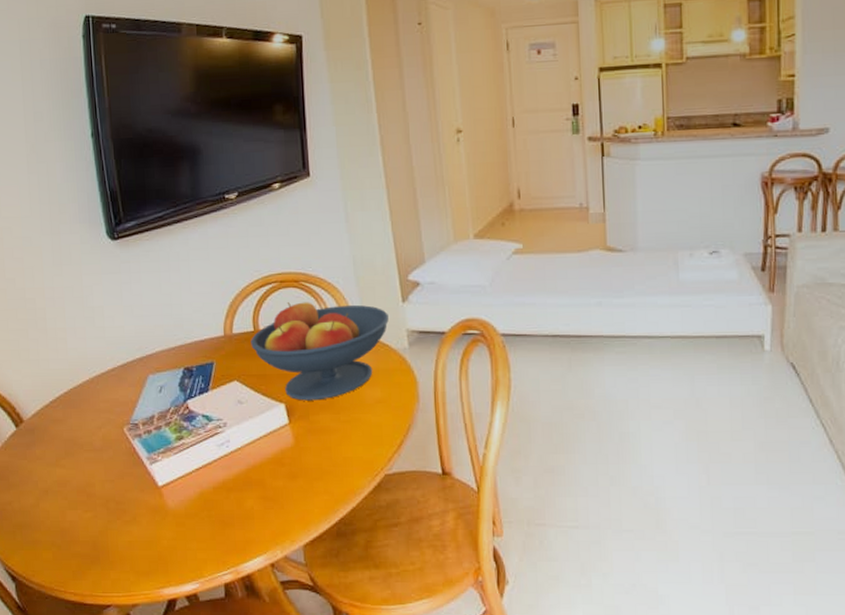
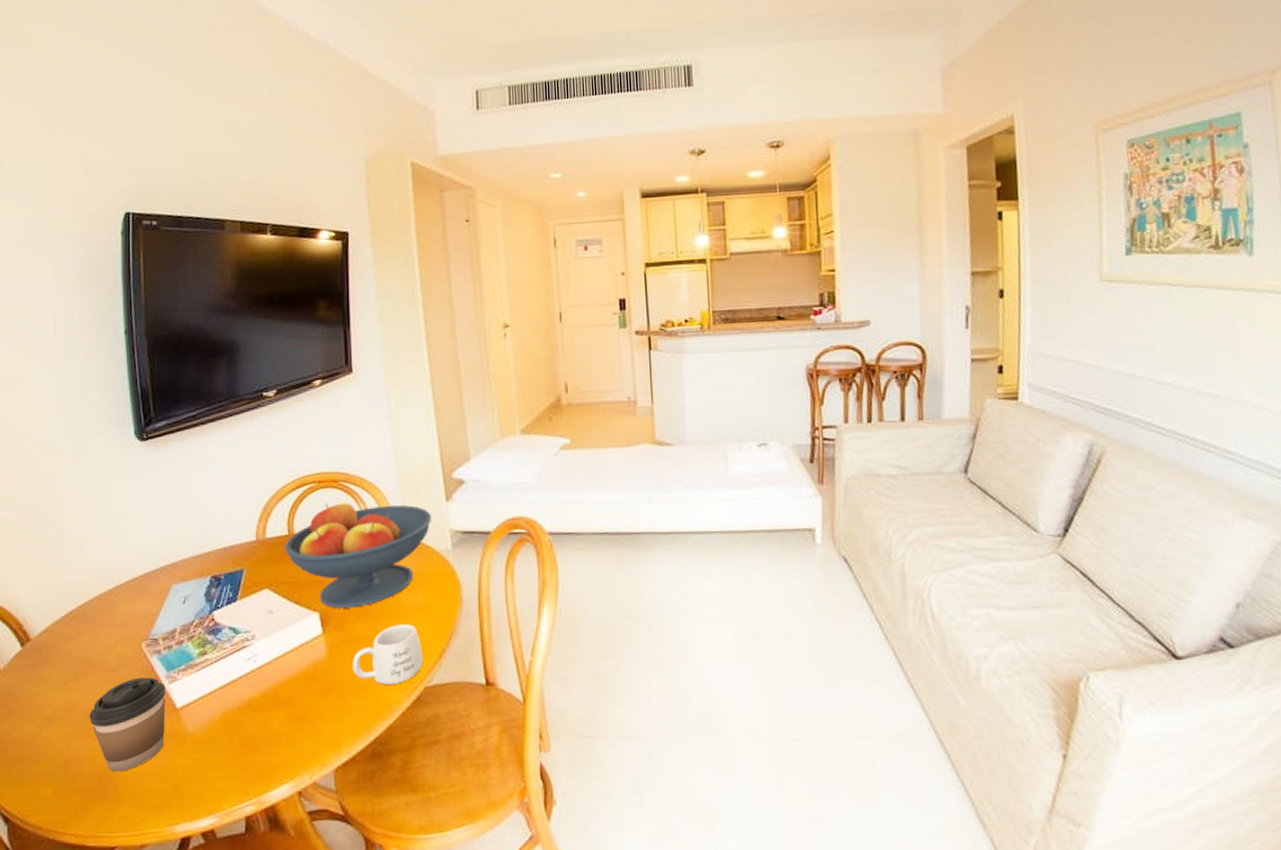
coffee cup: none [80,458,149,540] -> present [89,677,166,772]
mug: none [318,417,384,471] -> present [353,624,424,685]

